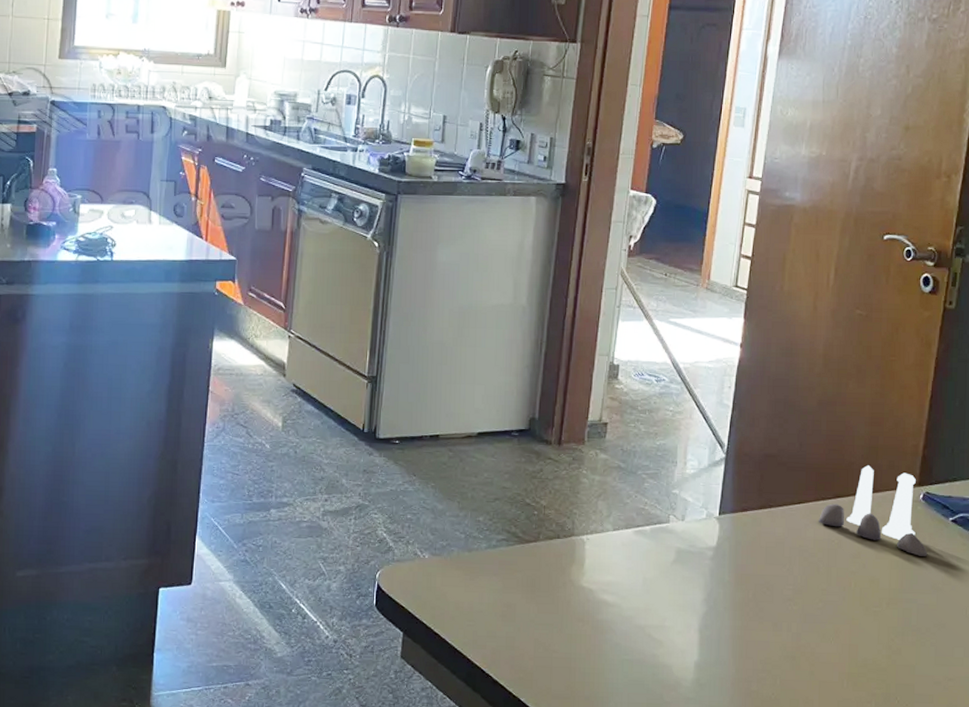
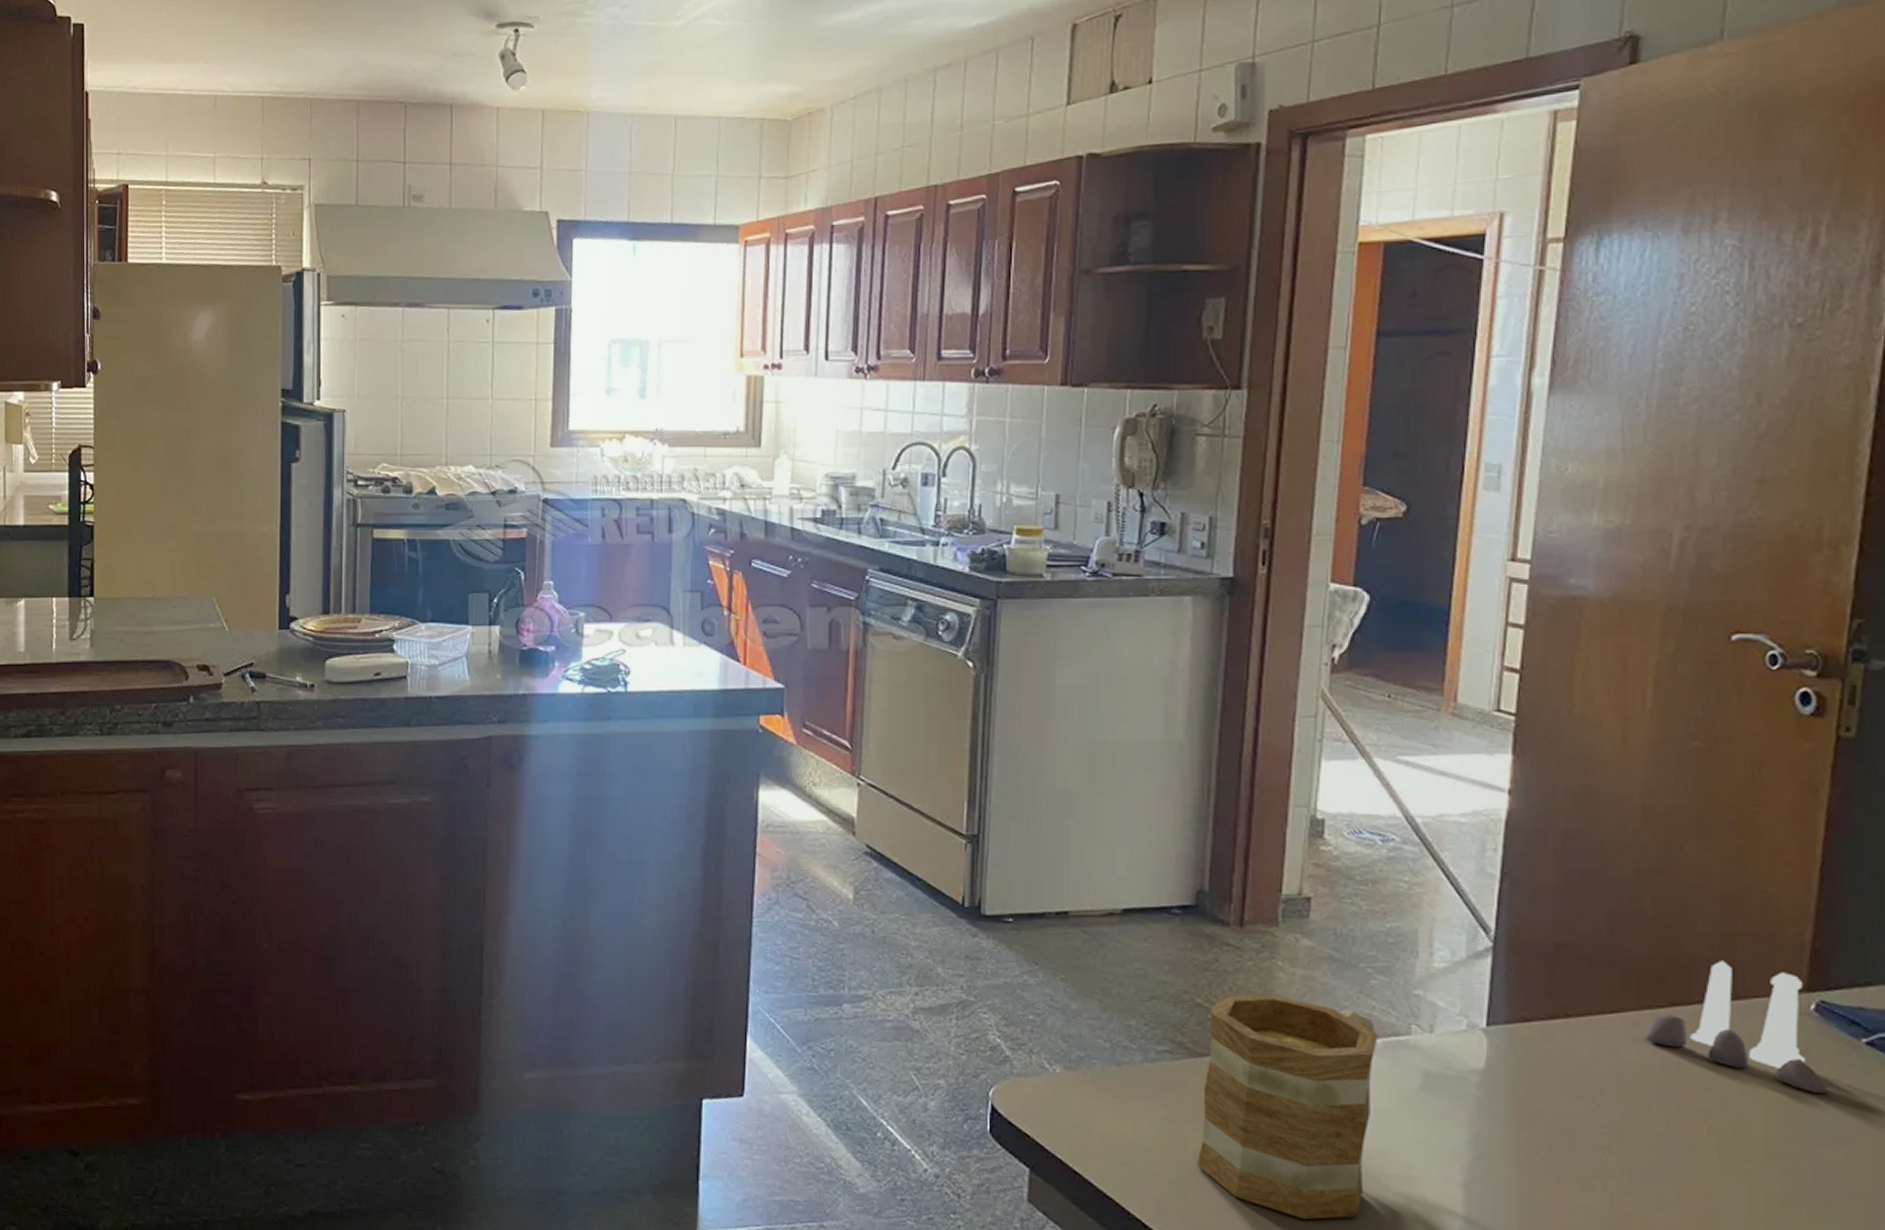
mug: none [521,494,648,661] -> present [1197,993,1378,1220]

